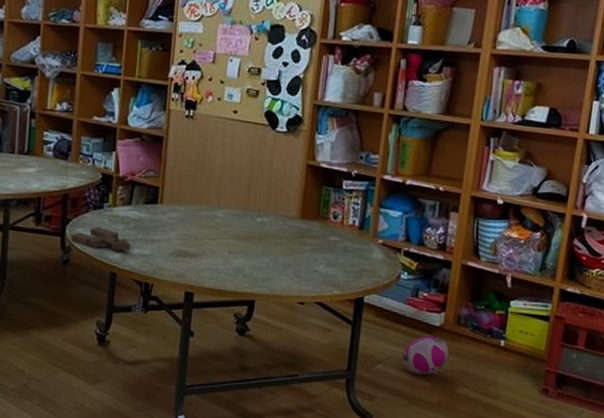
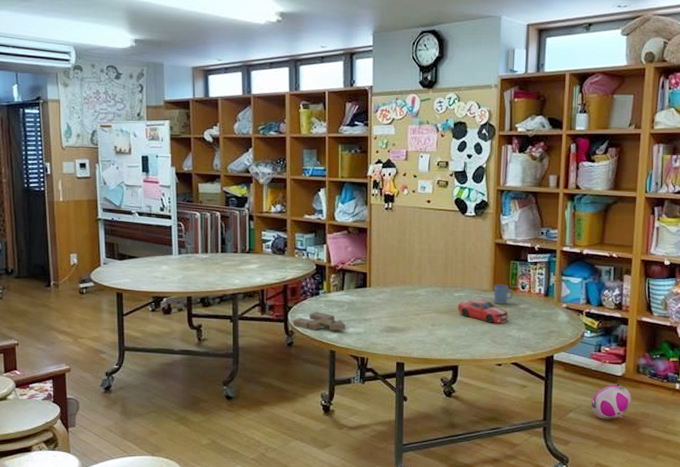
toy car: none [258,226,317,257] -> present [457,299,509,323]
mug: none [301,211,324,235] -> present [493,284,514,304]

